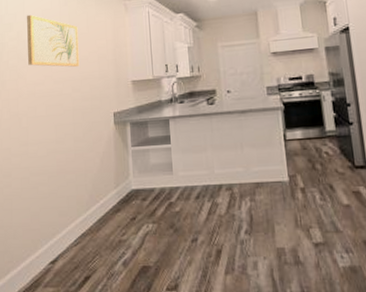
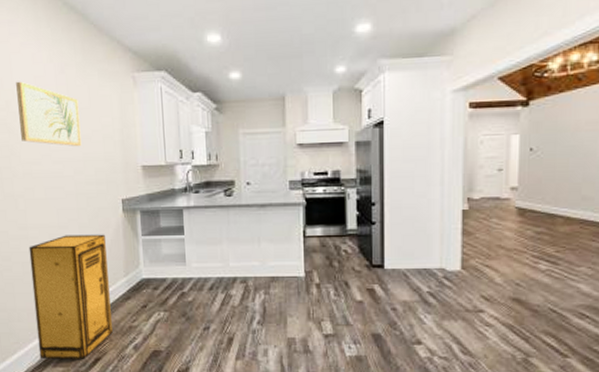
storage cabinet: none [28,147,103,278] -> present [29,234,113,359]

